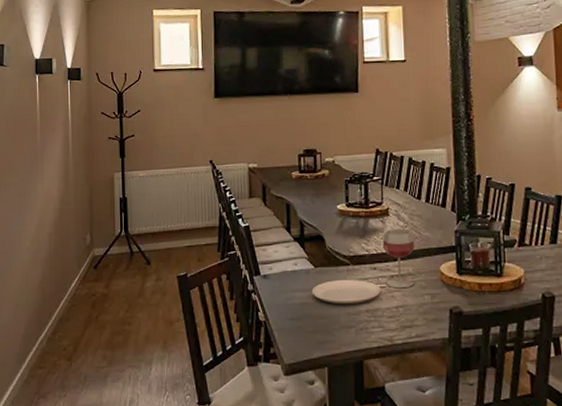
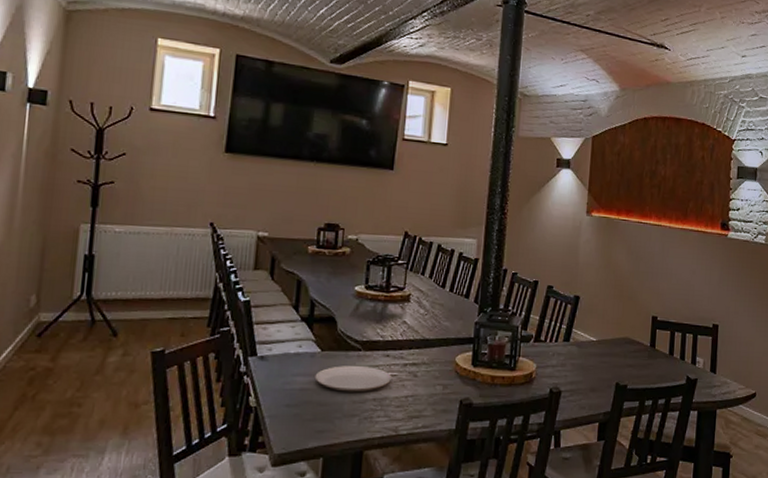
wineglass: present [382,228,415,289] -> none [397,316,434,378]

